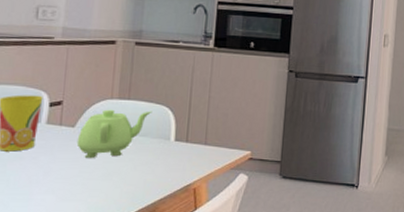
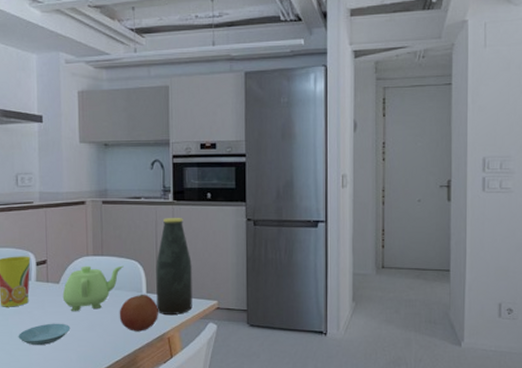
saucer: none [16,170,83,196] -> present [18,323,71,346]
fruit: none [141,141,186,181] -> present [119,294,158,332]
bottle: none [184,64,228,164] -> present [156,218,193,314]

